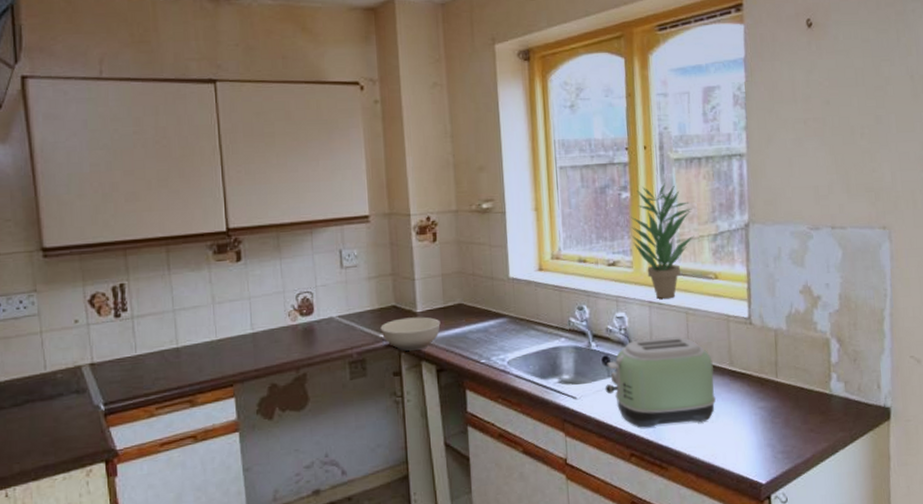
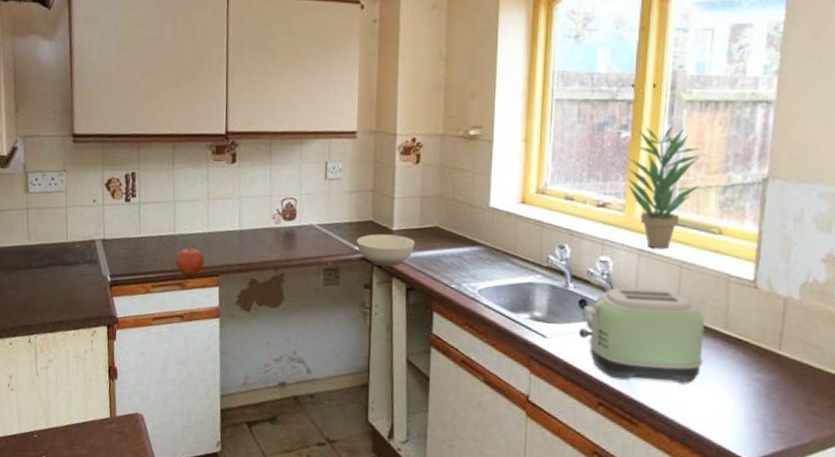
fruit: none [181,359,216,391] -> present [175,248,205,276]

